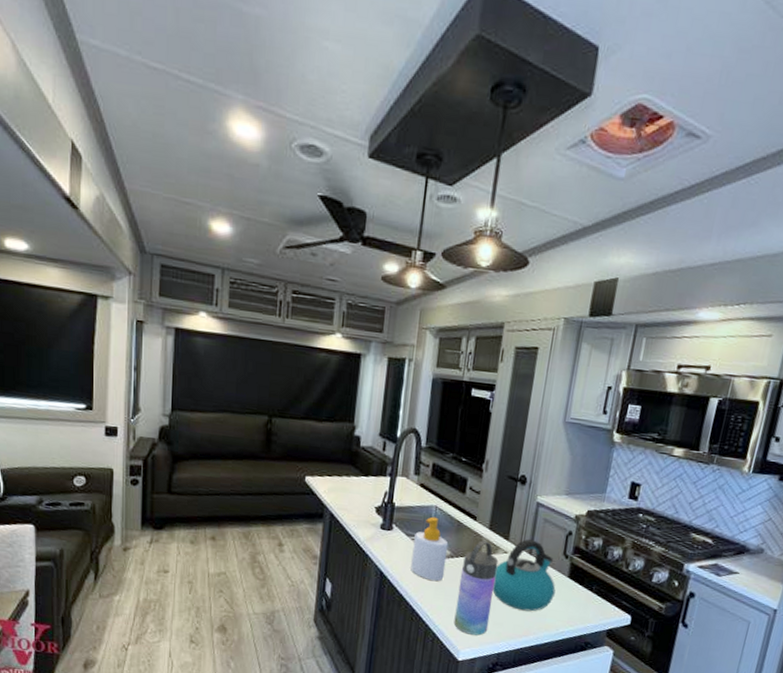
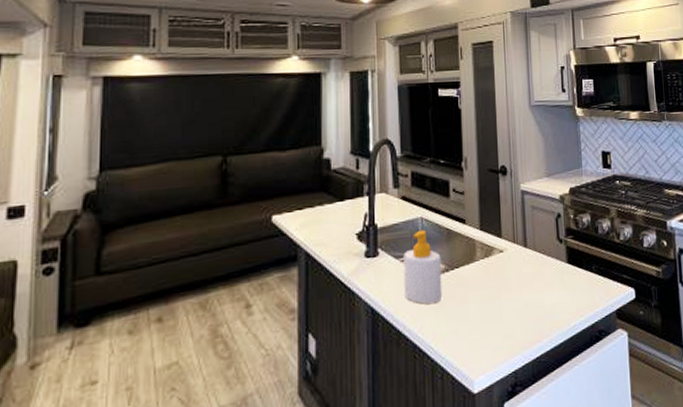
water bottle: present [454,540,499,636] -> none [459,244,499,358]
kettle: present [492,538,556,612] -> none [495,230,558,313]

